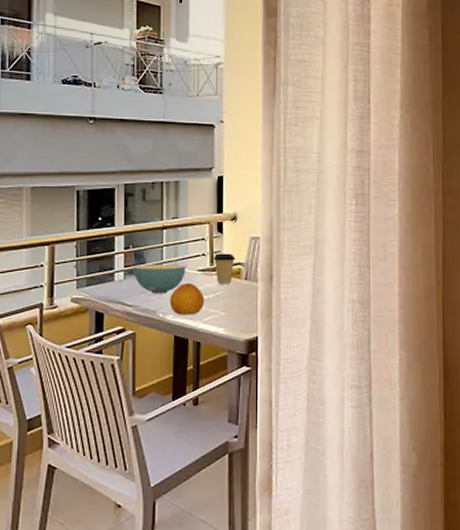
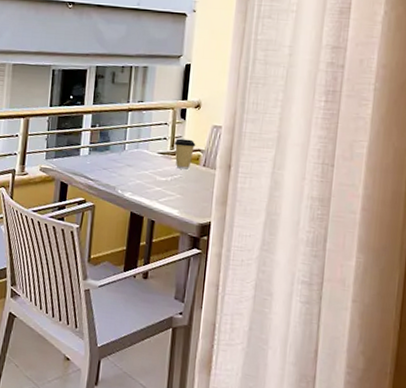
cereal bowl: present [133,265,186,294] -> none [97,143,147,172]
fruit: present [169,283,205,315] -> none [129,164,163,195]

